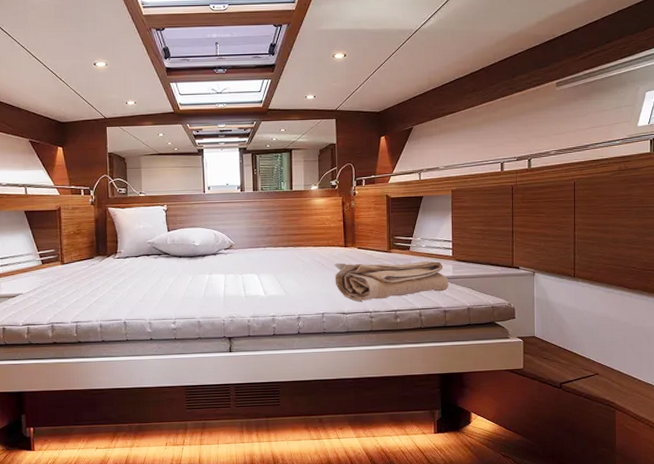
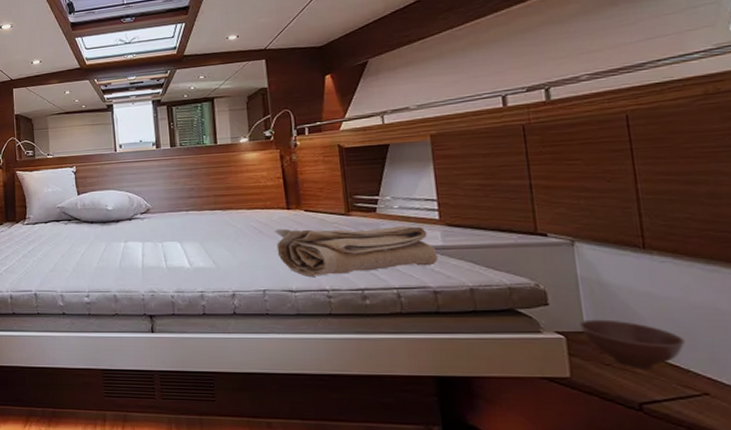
bowl: none [532,327,590,361] -> present [579,319,686,370]

